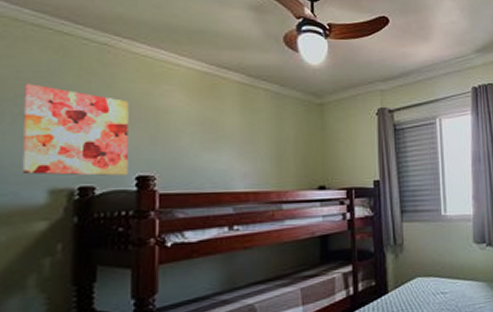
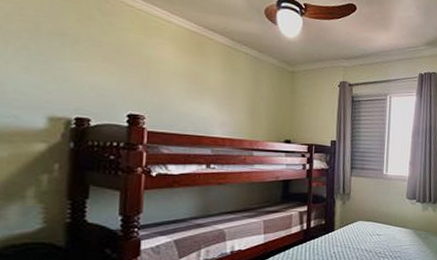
wall art: present [22,83,129,177] -> none [23,20,124,113]

